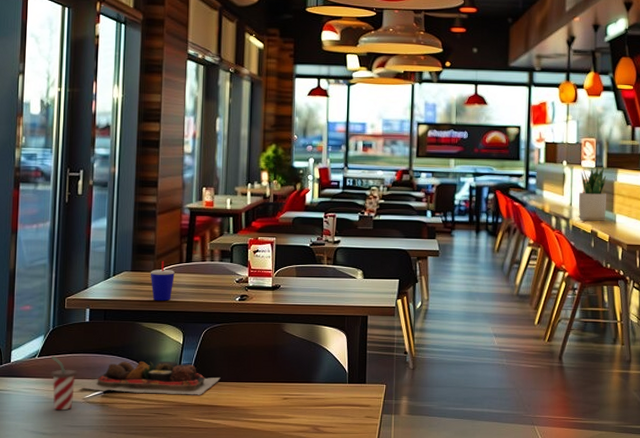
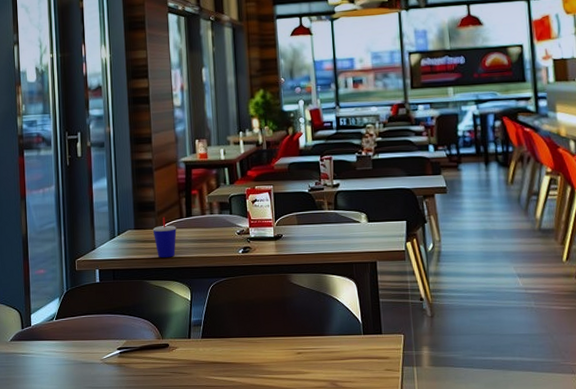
beverage cup: present [51,355,78,411] -> none [68,317,93,372]
food tray: present [77,361,221,395] -> none [94,318,232,353]

